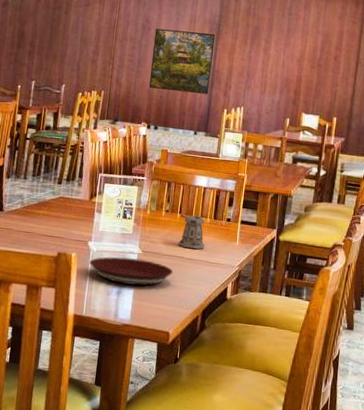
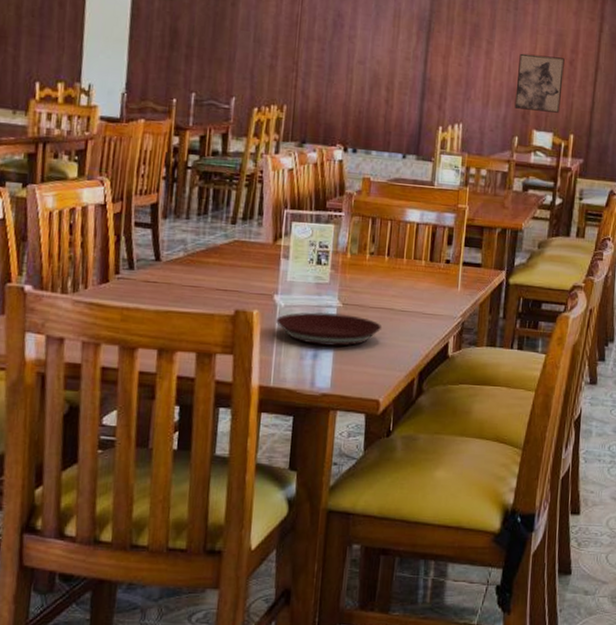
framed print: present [149,28,216,94] -> none [344,25,426,108]
pepper shaker: present [178,215,205,249] -> none [387,257,420,299]
wall art: none [287,50,330,99] -> present [514,53,565,113]

